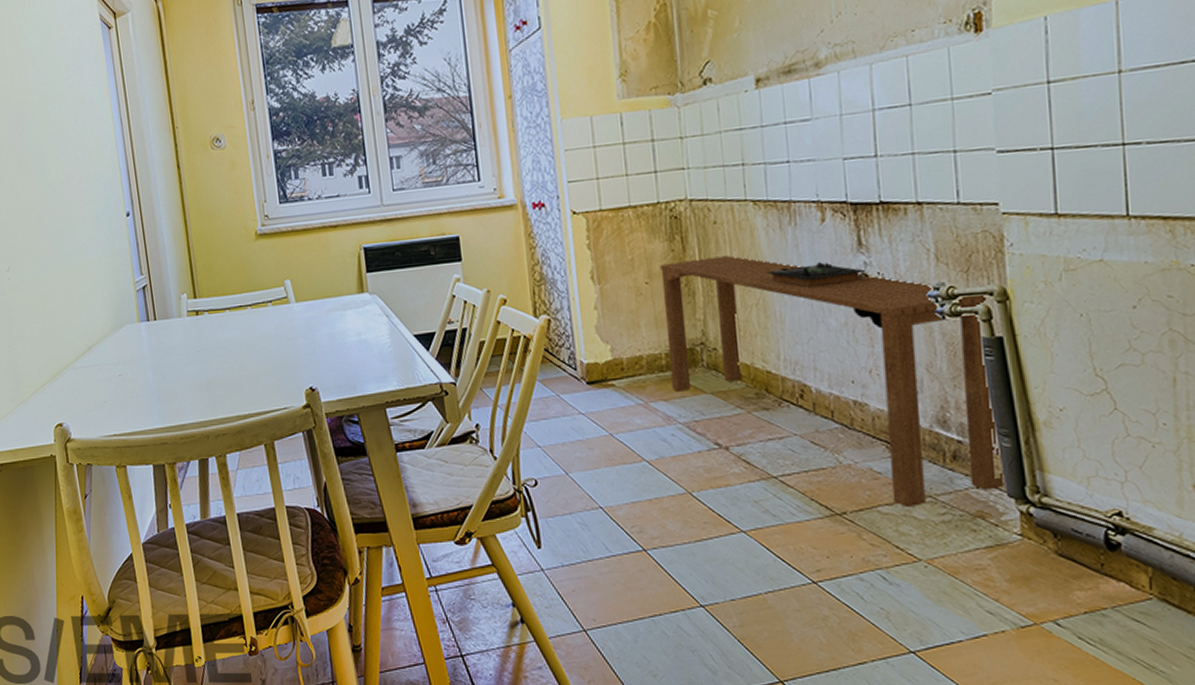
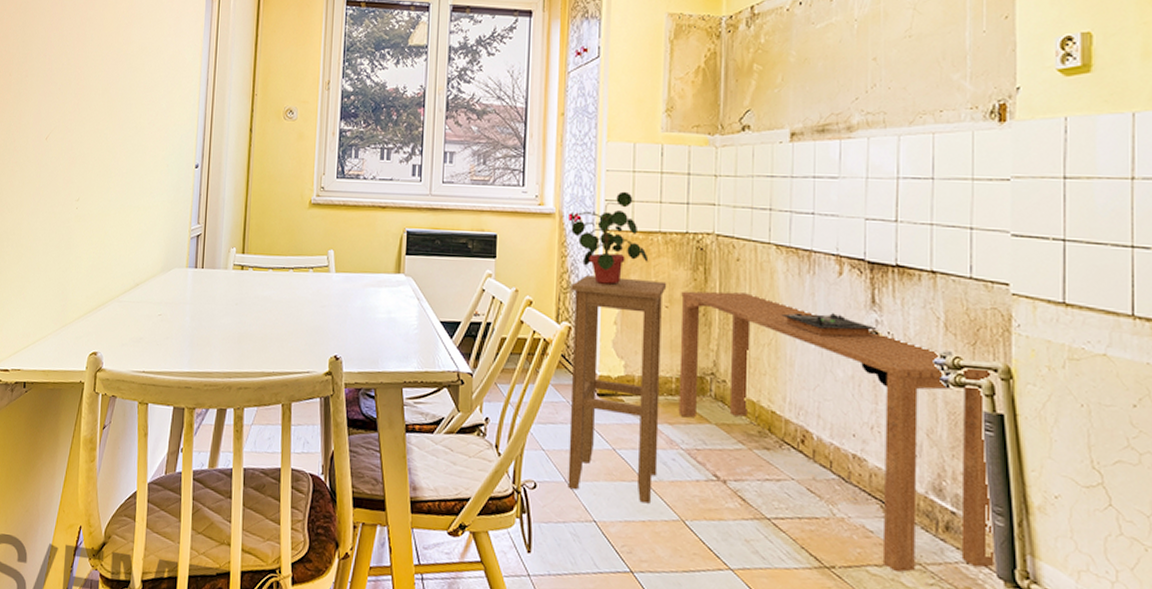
potted plant: none [534,169,622,270] -> present [571,191,649,285]
stool: none [544,257,658,482] -> present [568,275,667,504]

